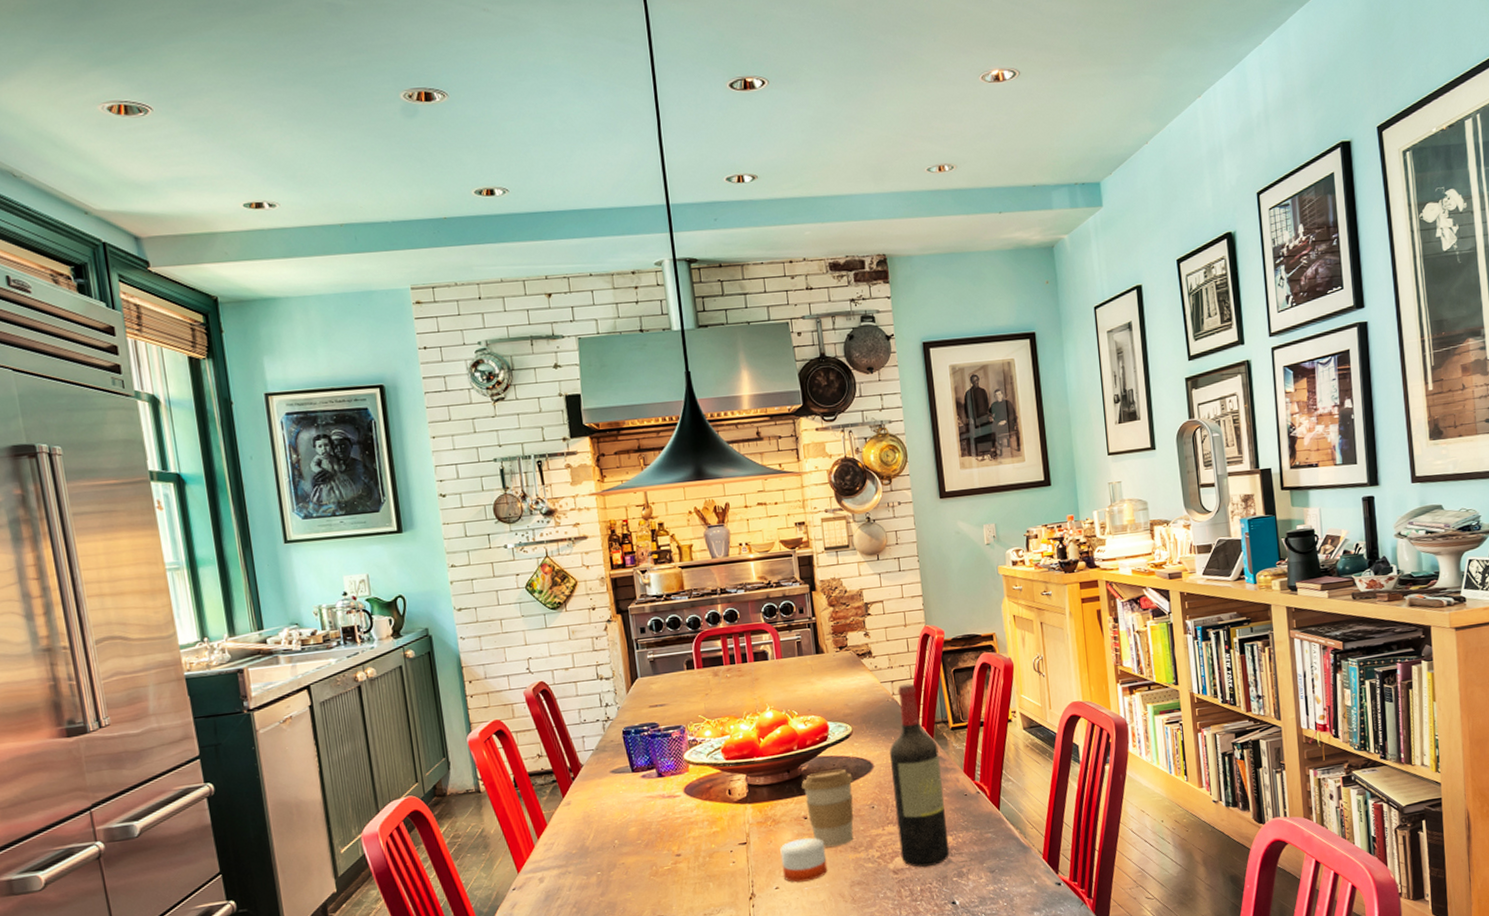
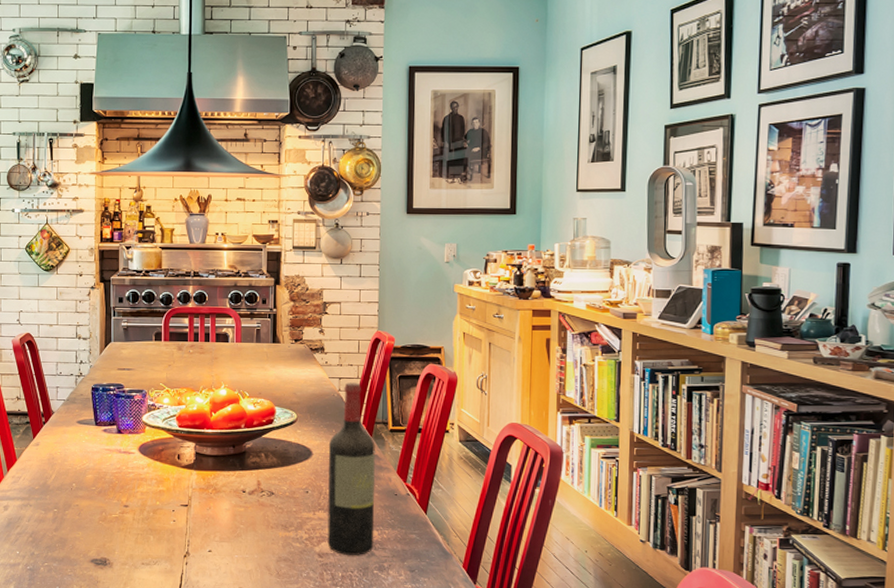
candle: present [780,838,828,882] -> none [217,509,259,550]
coffee cup: present [801,768,854,847] -> none [244,451,292,523]

